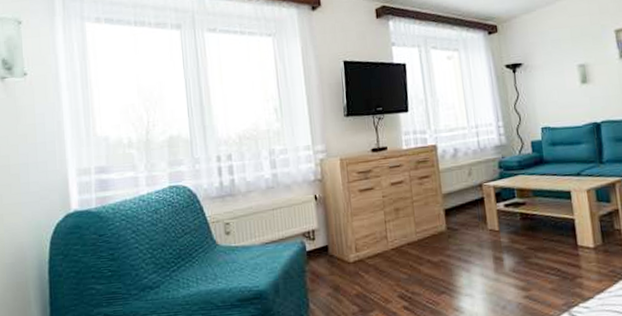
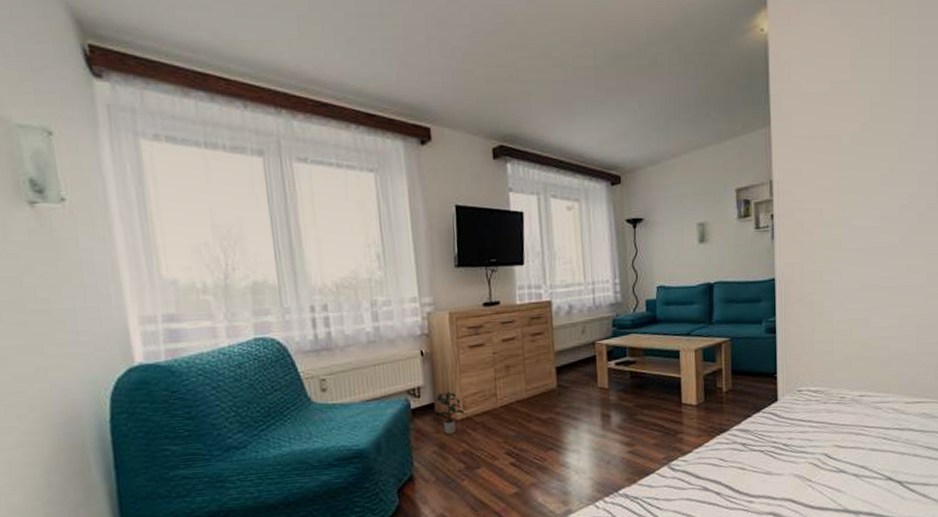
potted plant: none [329,234,357,276] -> present [436,392,465,434]

